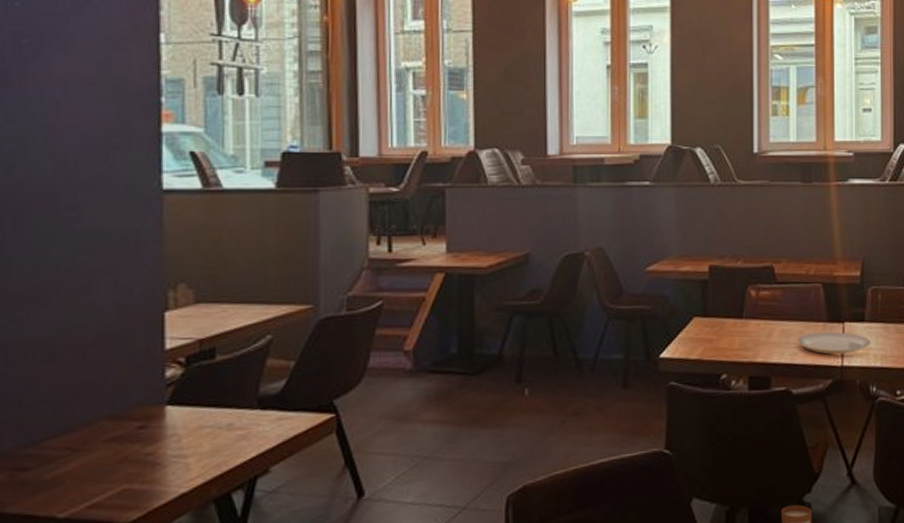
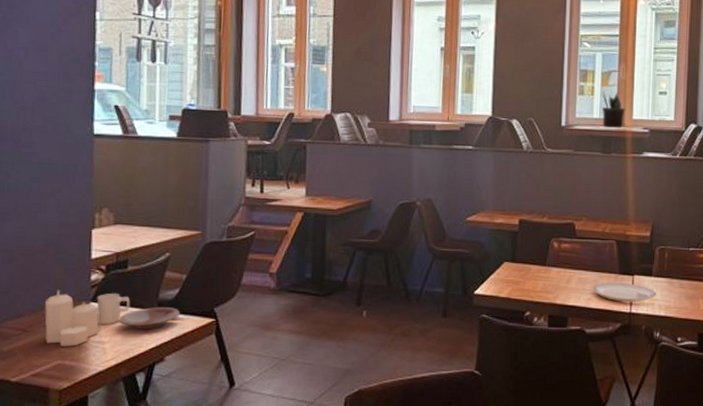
candle: none [102,393,179,466] -> present [44,290,99,347]
cup: none [174,391,221,434] -> present [96,292,131,325]
saucer: none [204,404,289,436] -> present [118,307,181,330]
planter: none [798,111,826,152] -> present [601,91,626,128]

